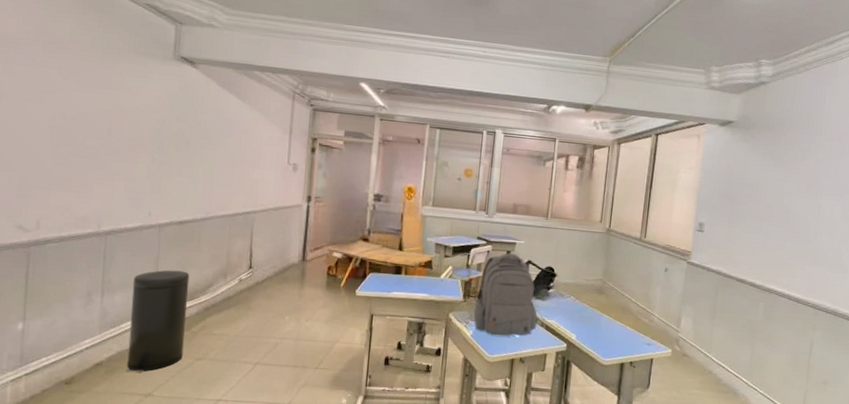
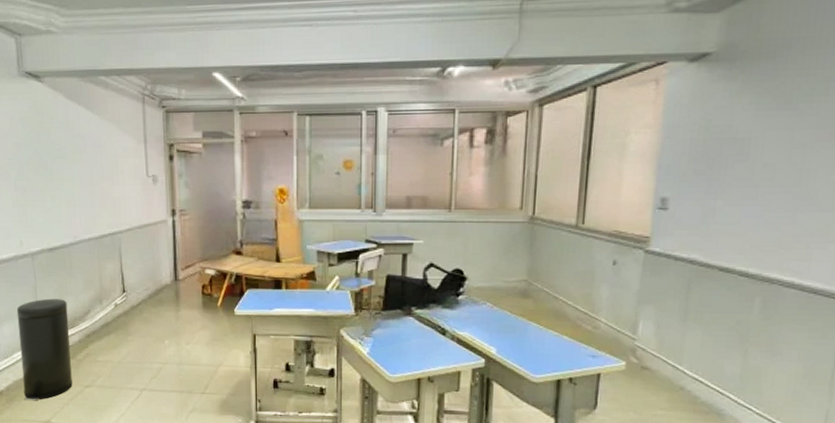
backpack: present [473,253,537,336] -> none [368,256,446,353]

